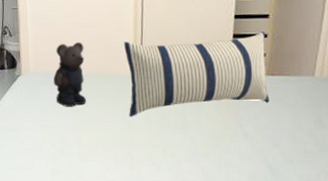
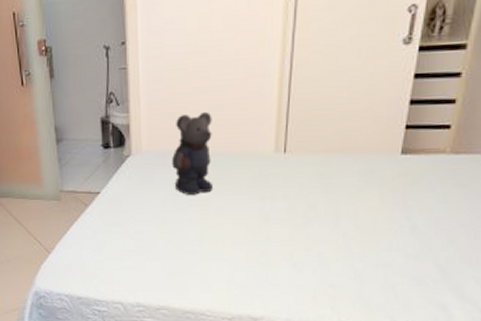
pillow: present [124,32,270,117] -> none [265,96,454,208]

